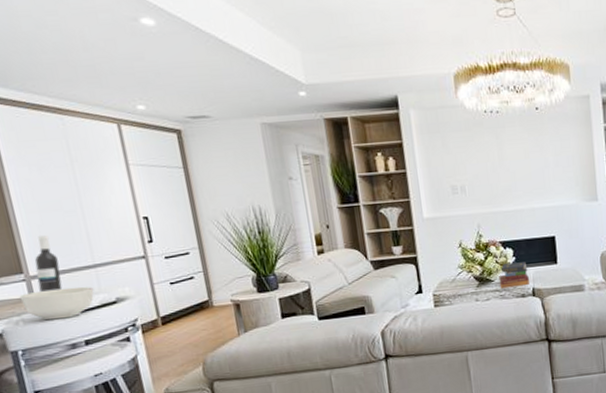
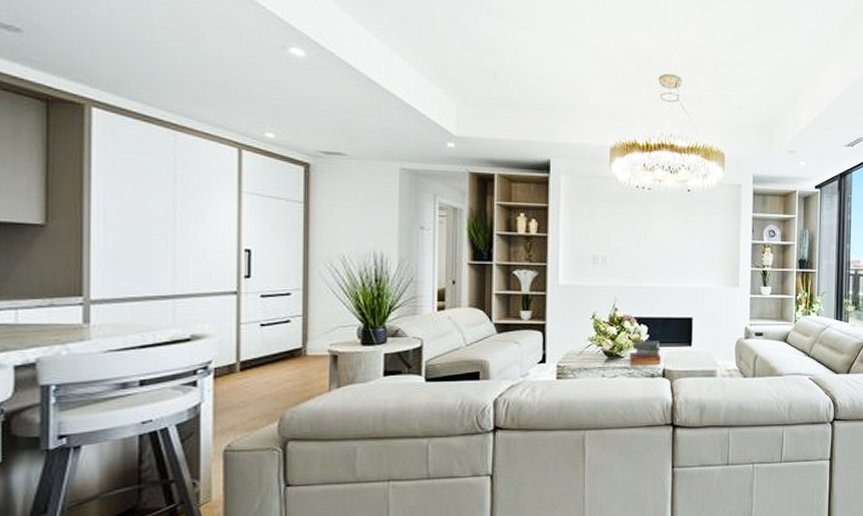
bowl: present [19,286,94,321] -> none [70,318,166,353]
wine bottle: present [34,235,63,292] -> none [98,257,130,319]

